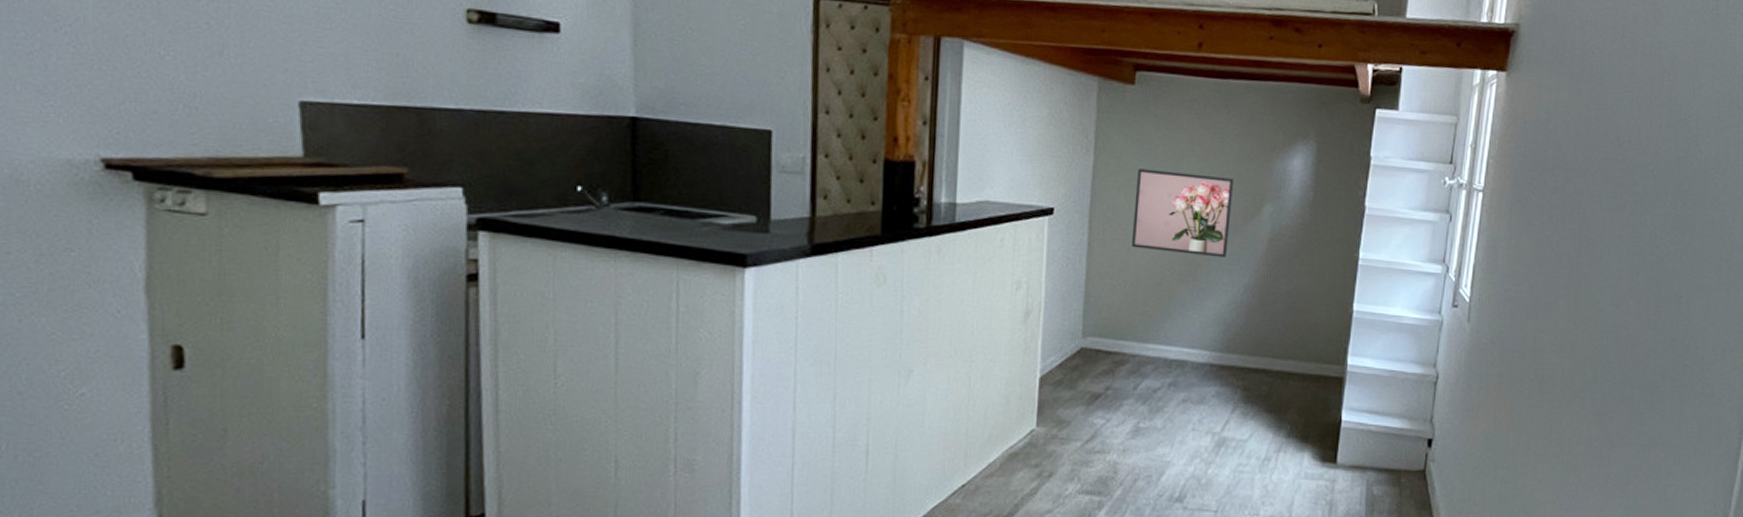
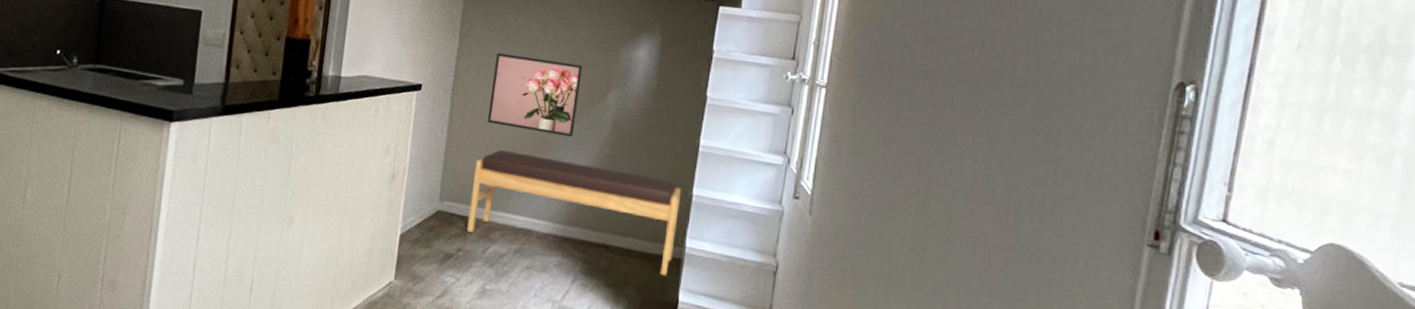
bench: none [1115,276,1342,396] -> present [467,150,682,276]

